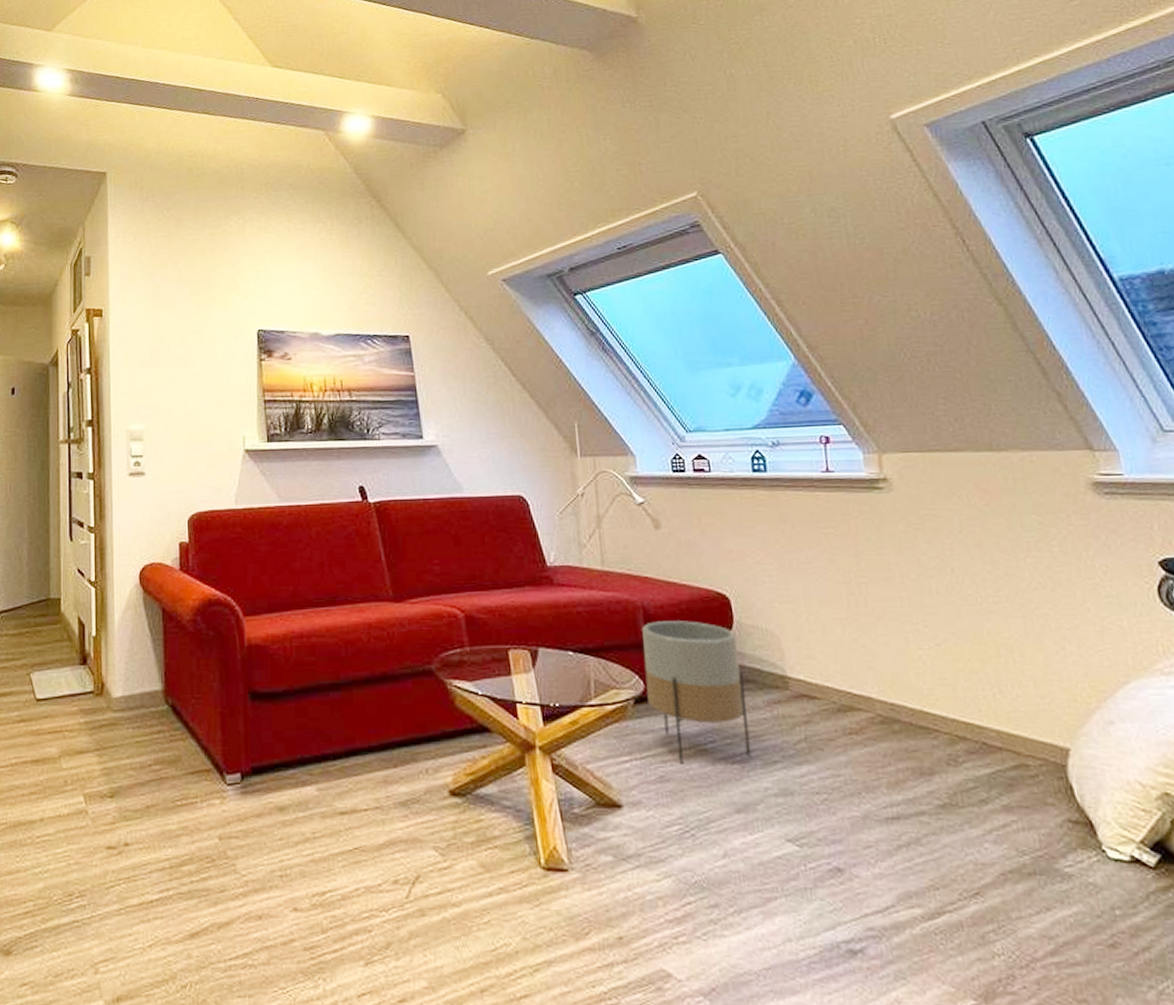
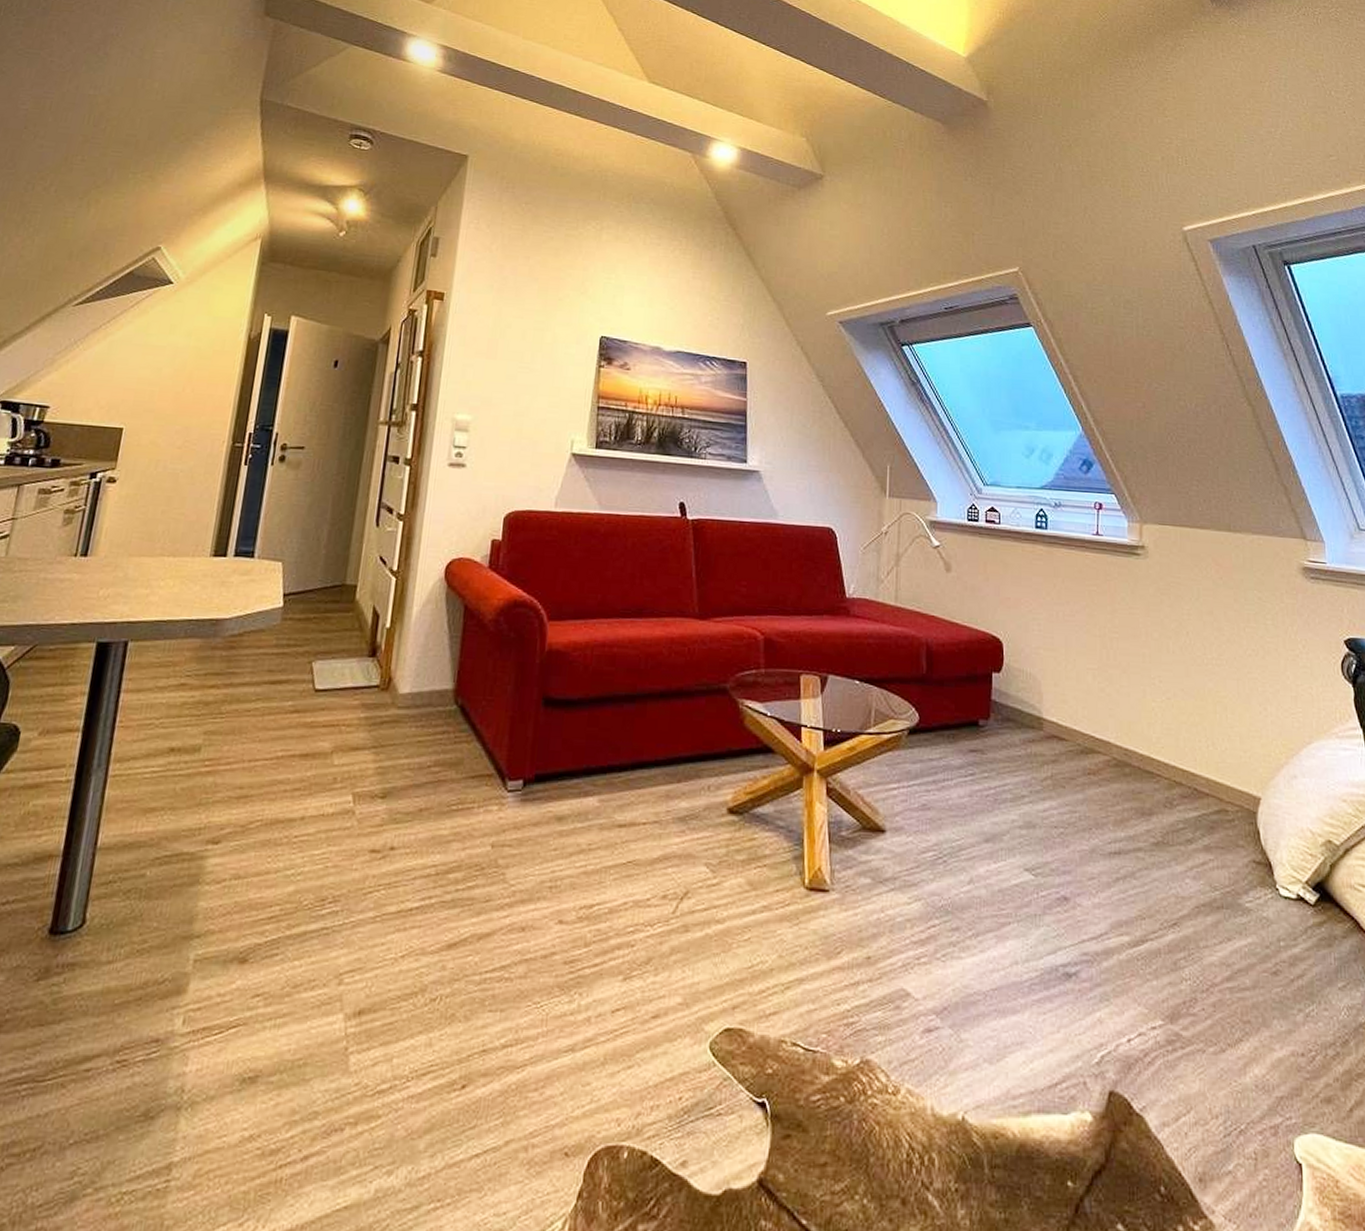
planter: present [642,621,751,765] -> none [920,658,1006,794]

